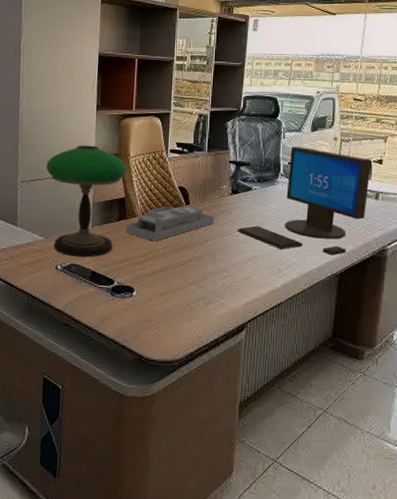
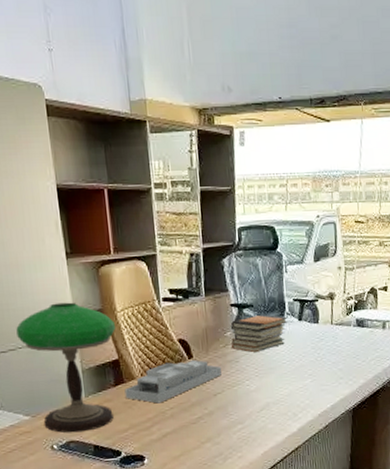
book stack: none [226,173,282,207] -> present [230,314,288,353]
monitor: present [237,146,372,256] -> none [247,280,377,393]

